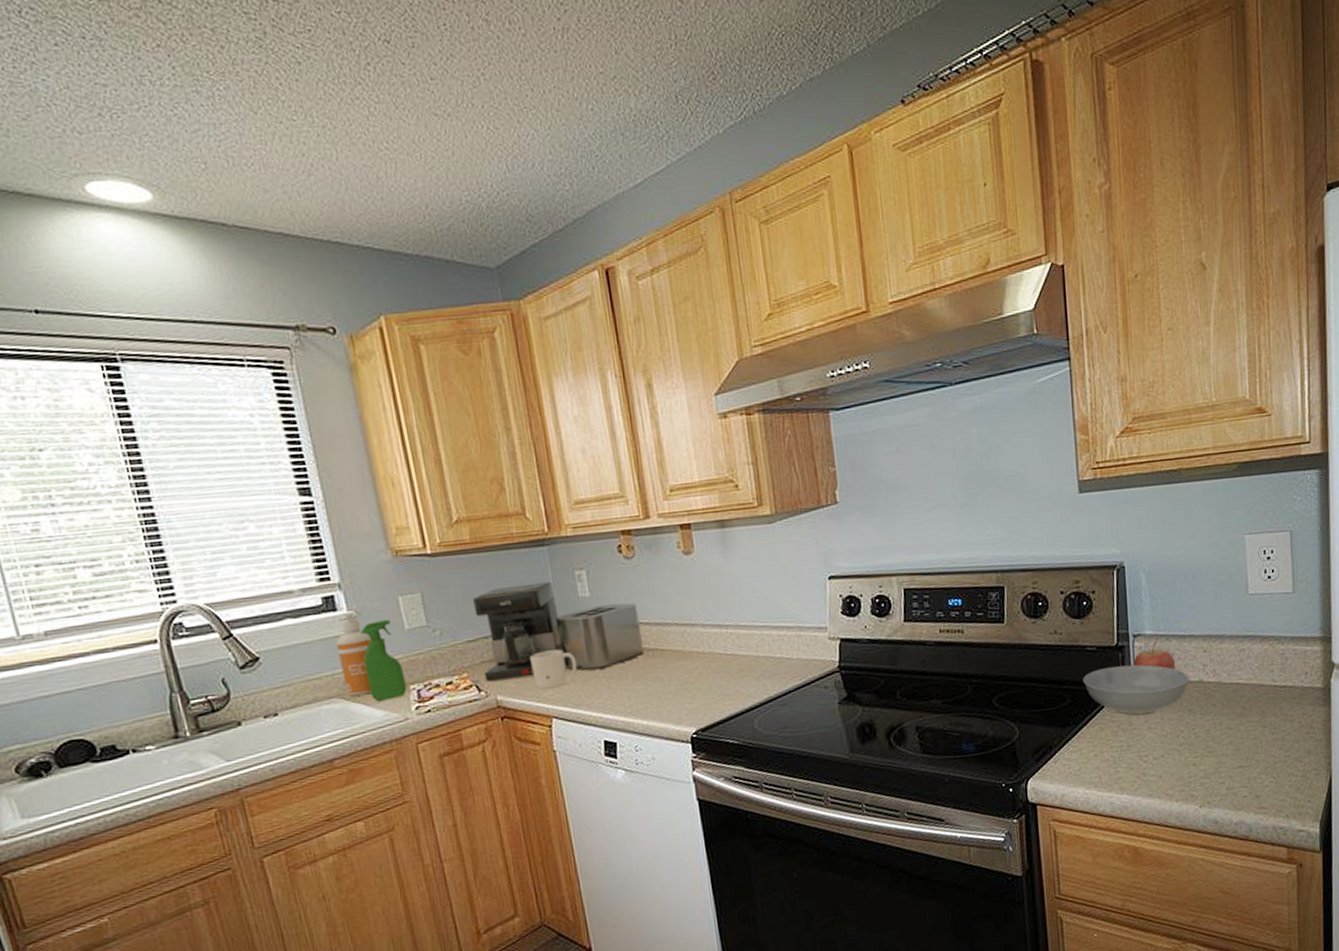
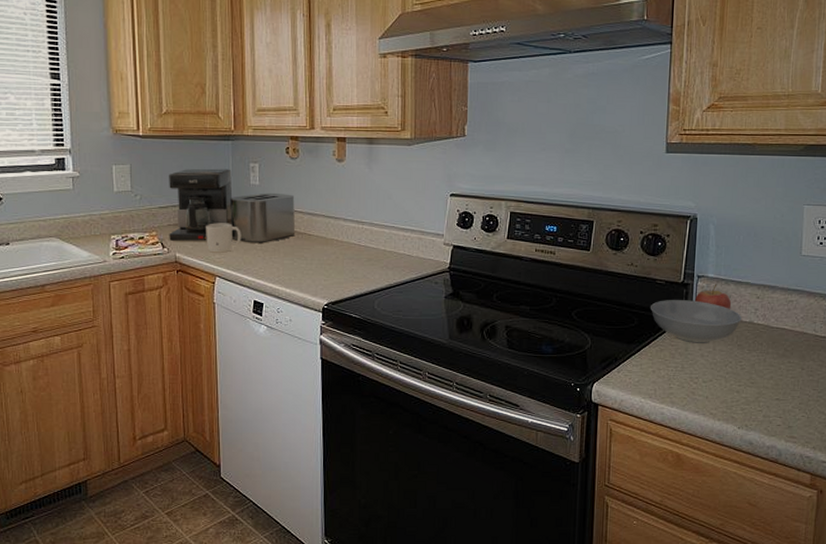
soap dispenser: present [335,611,372,697] -> none [61,173,88,238]
spray bottle: present [360,620,407,701] -> none [79,182,109,245]

